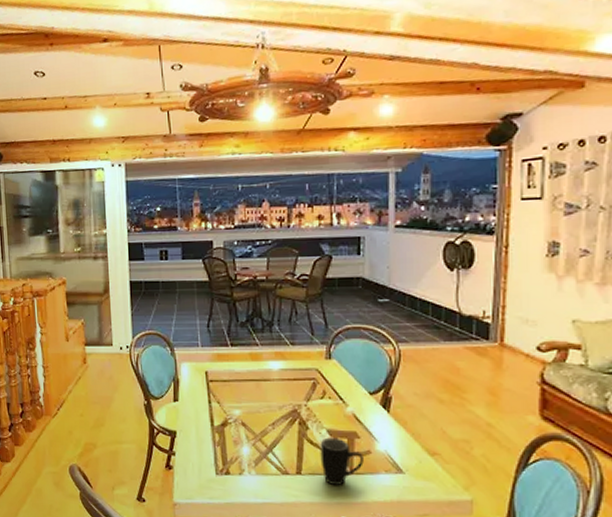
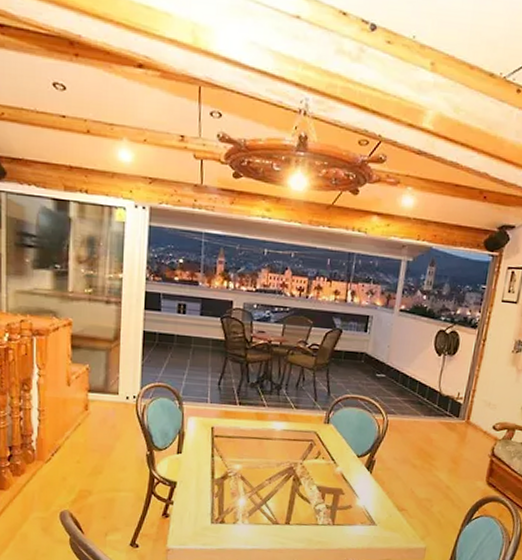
mug: present [320,437,364,486] -> none [308,493,345,535]

